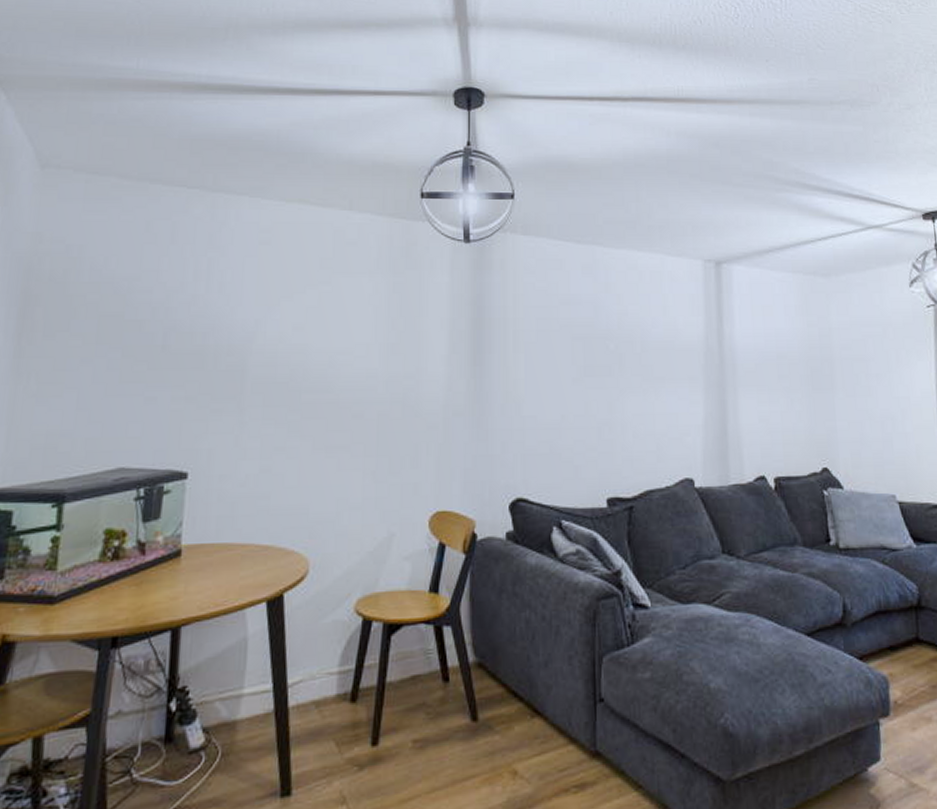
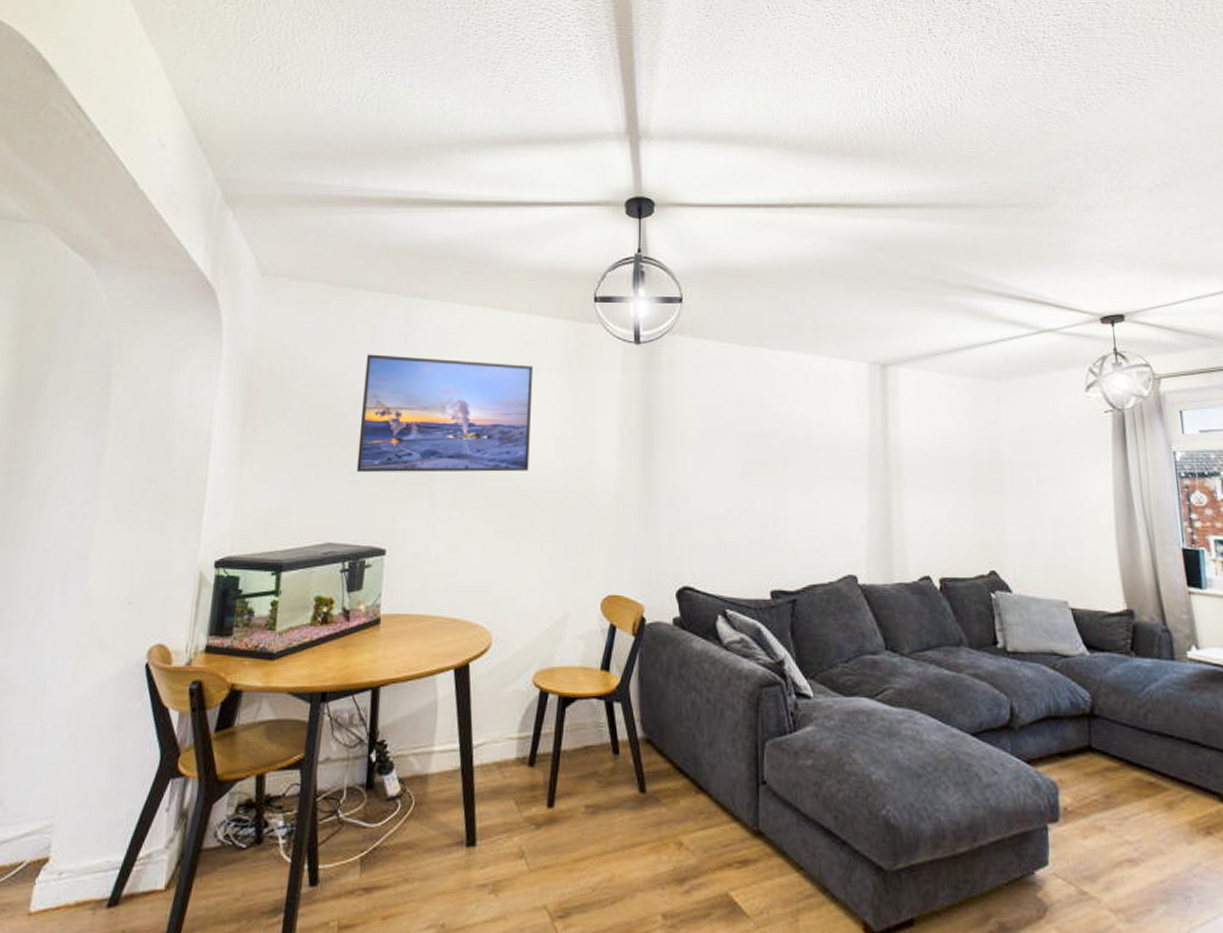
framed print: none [153,255,355,388] -> present [356,354,534,473]

